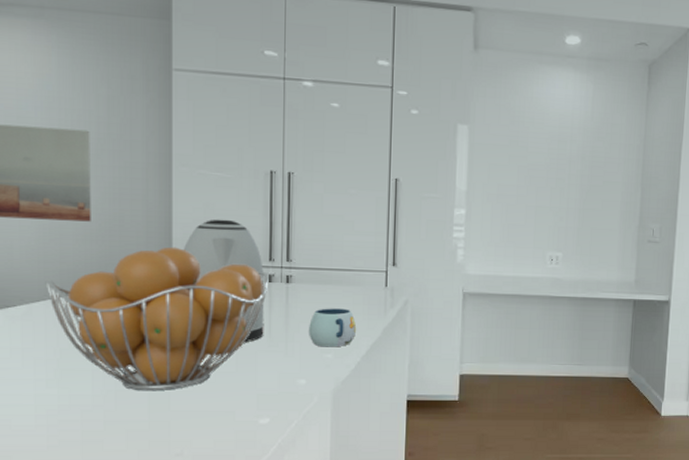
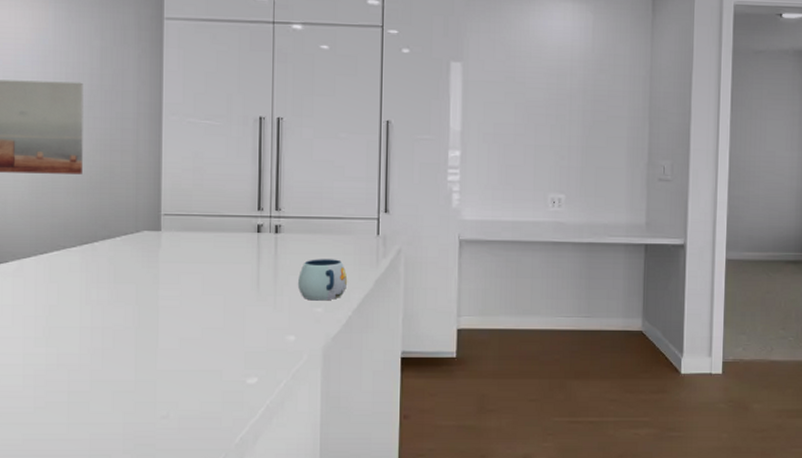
fruit basket: present [45,247,269,391] -> none [37,198,257,350]
kettle: present [183,219,265,343] -> none [171,168,253,297]

